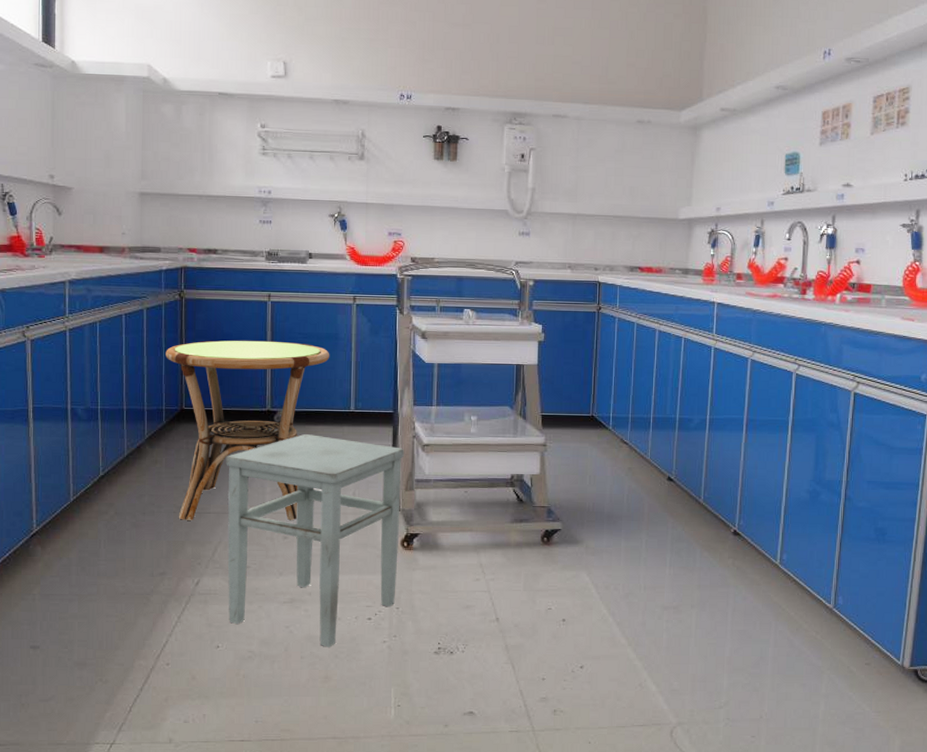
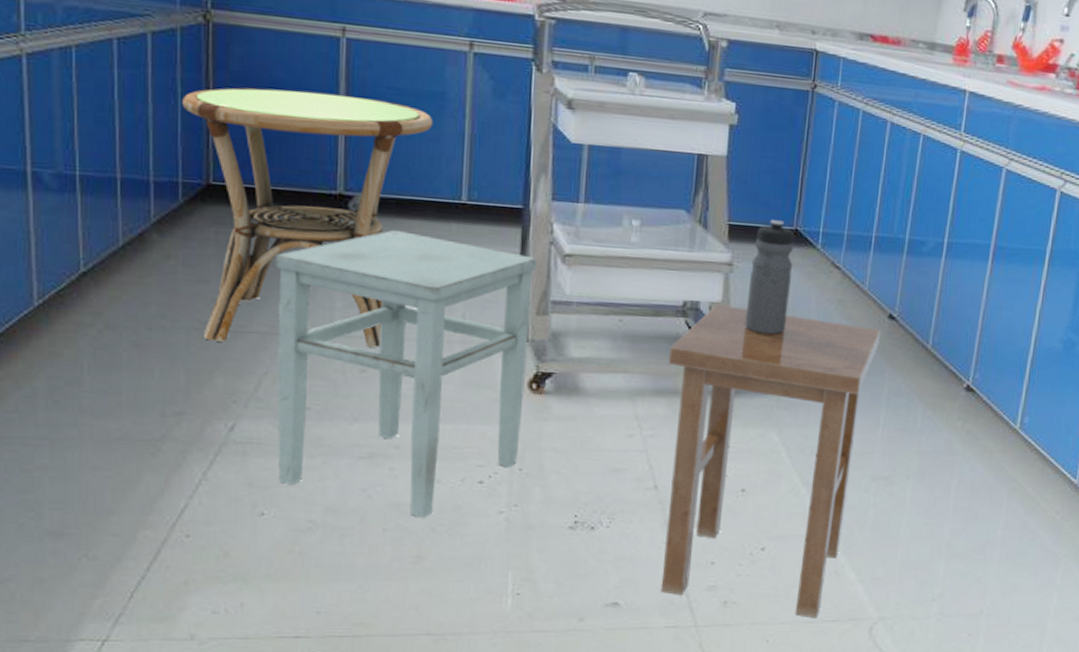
stool: none [503,475,662,724] -> present [660,304,881,619]
water bottle: none [558,410,592,498] -> present [745,220,795,335]

